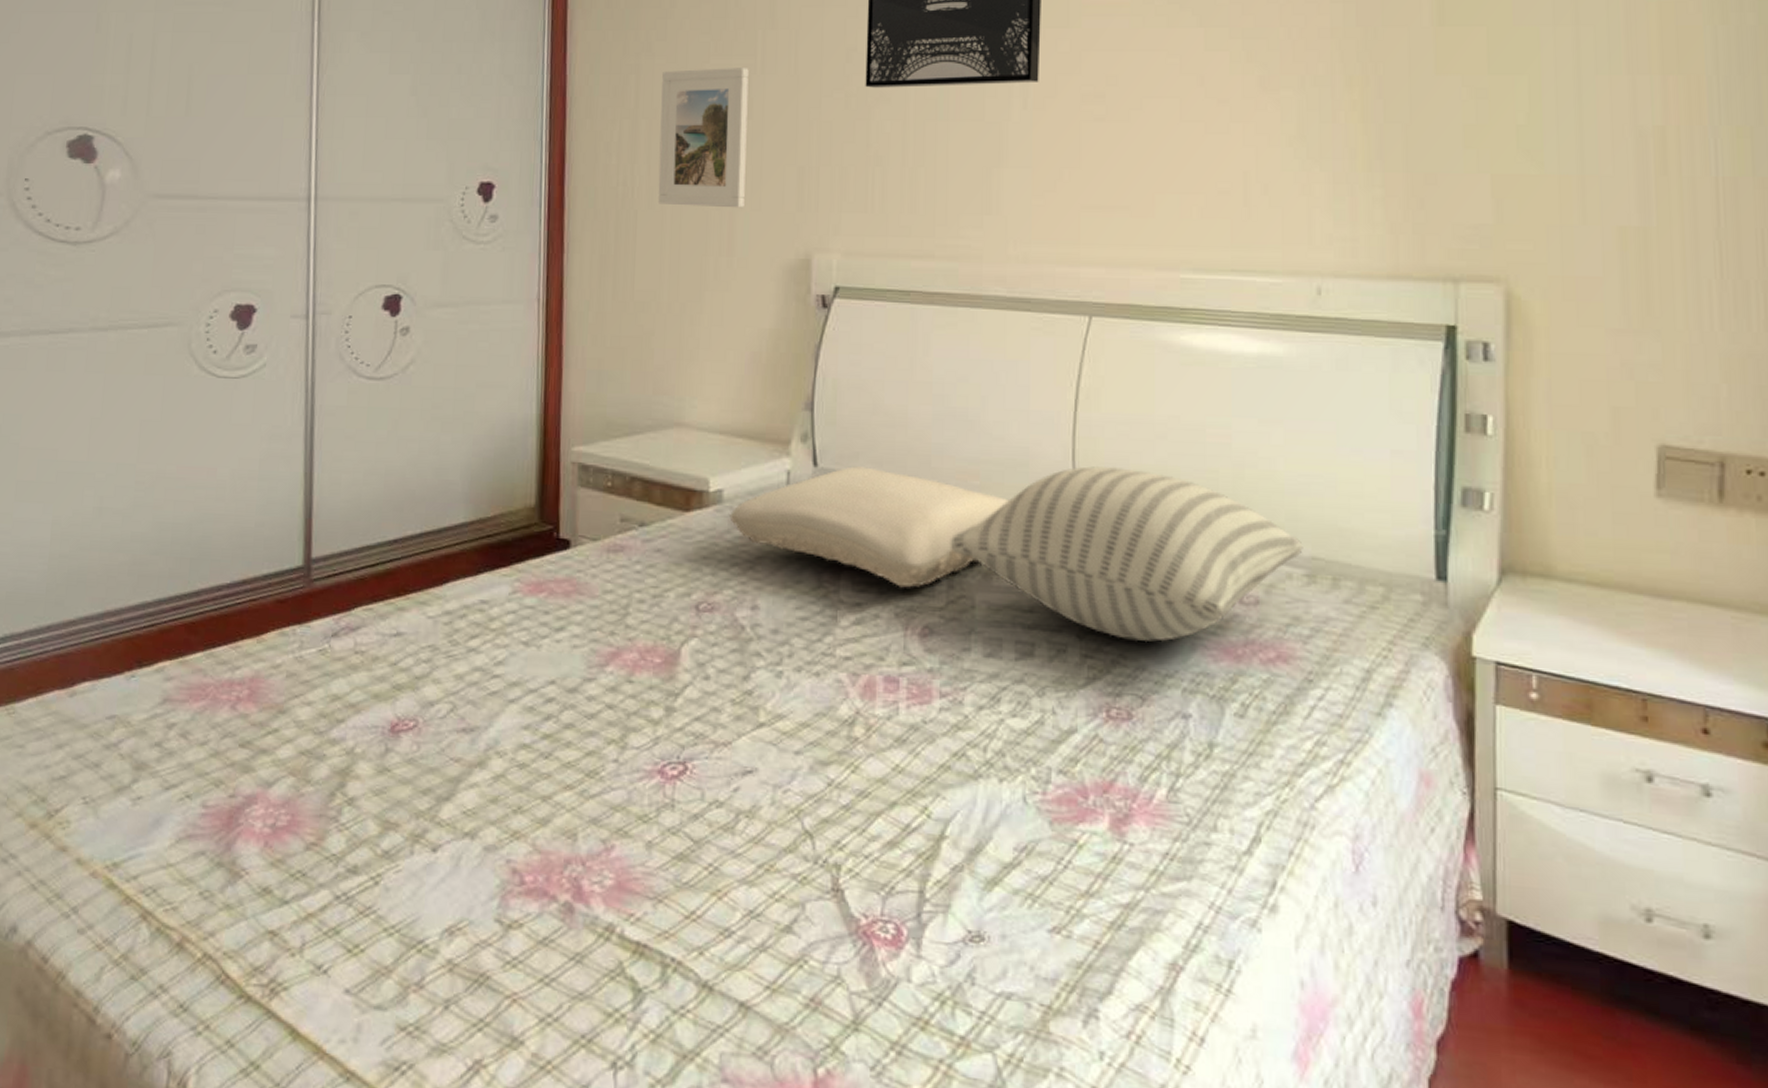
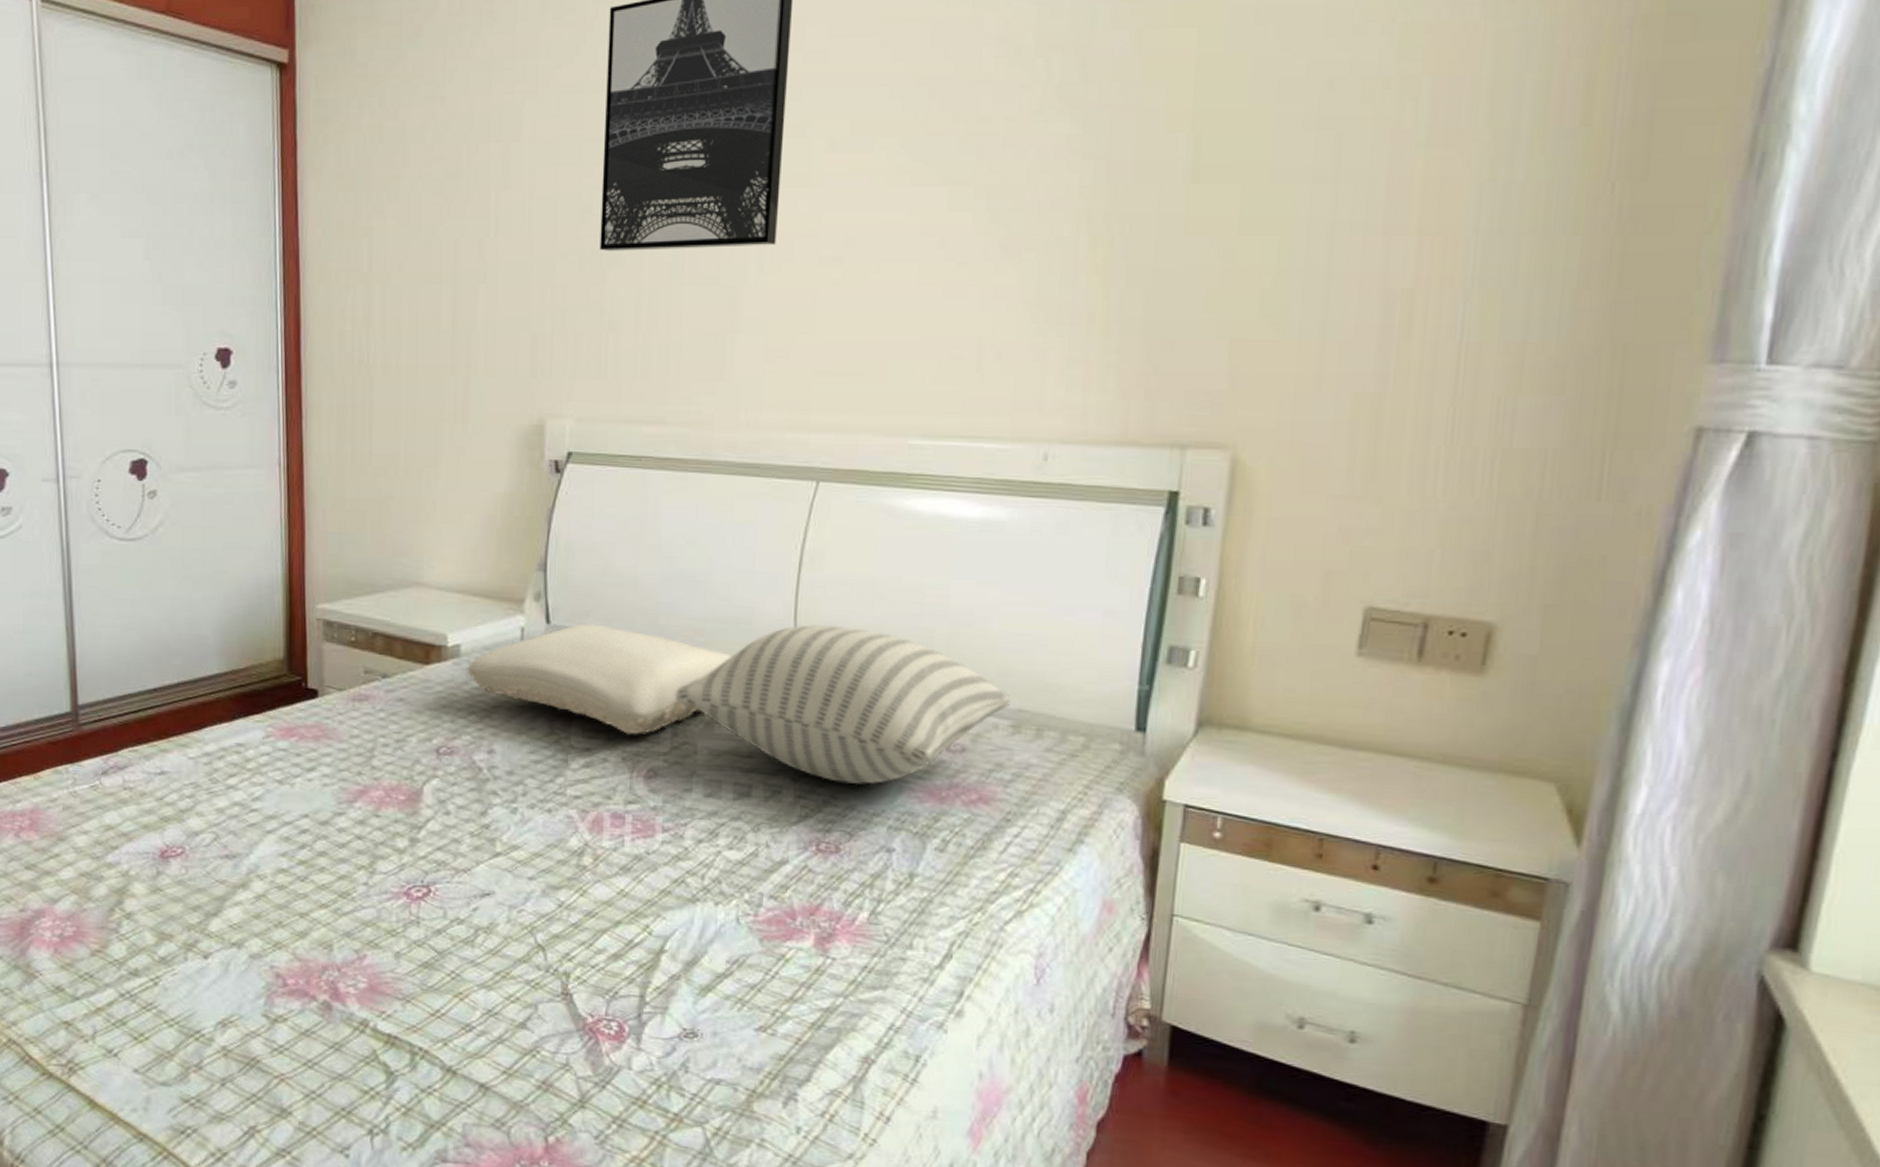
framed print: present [657,68,749,208] -> none [393,230,482,374]

